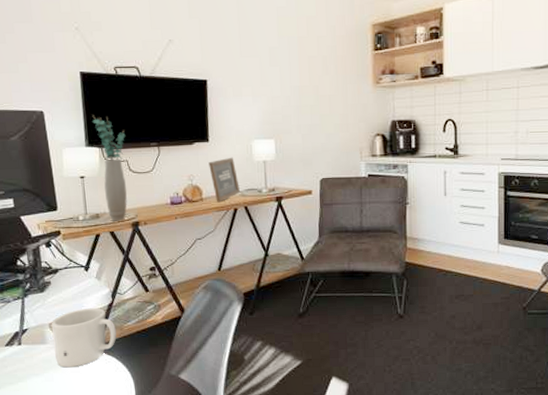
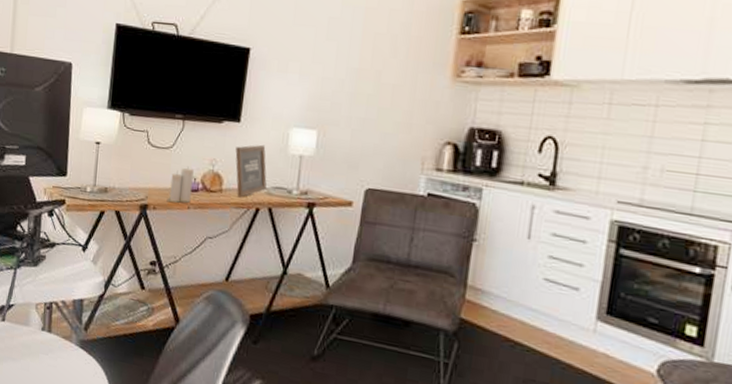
mug: present [51,308,117,368] -> none [35,294,103,361]
vase: present [91,115,127,221] -> none [117,74,151,201]
candle: none [155,184,177,217] -> present [166,166,194,203]

